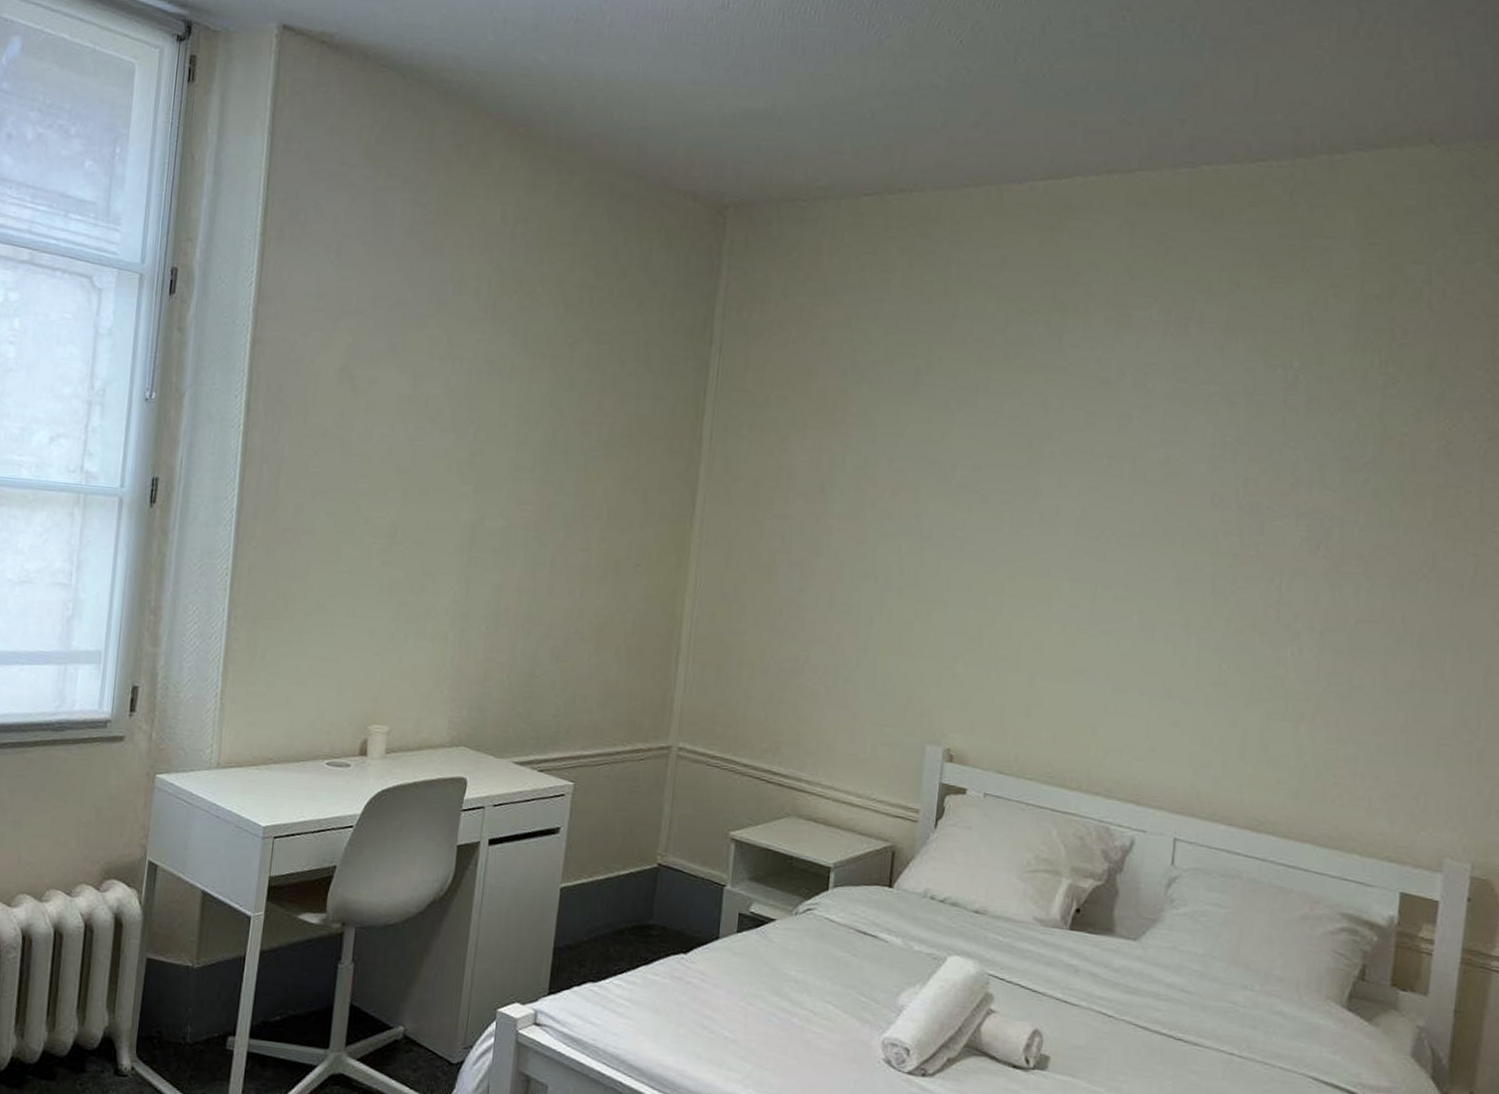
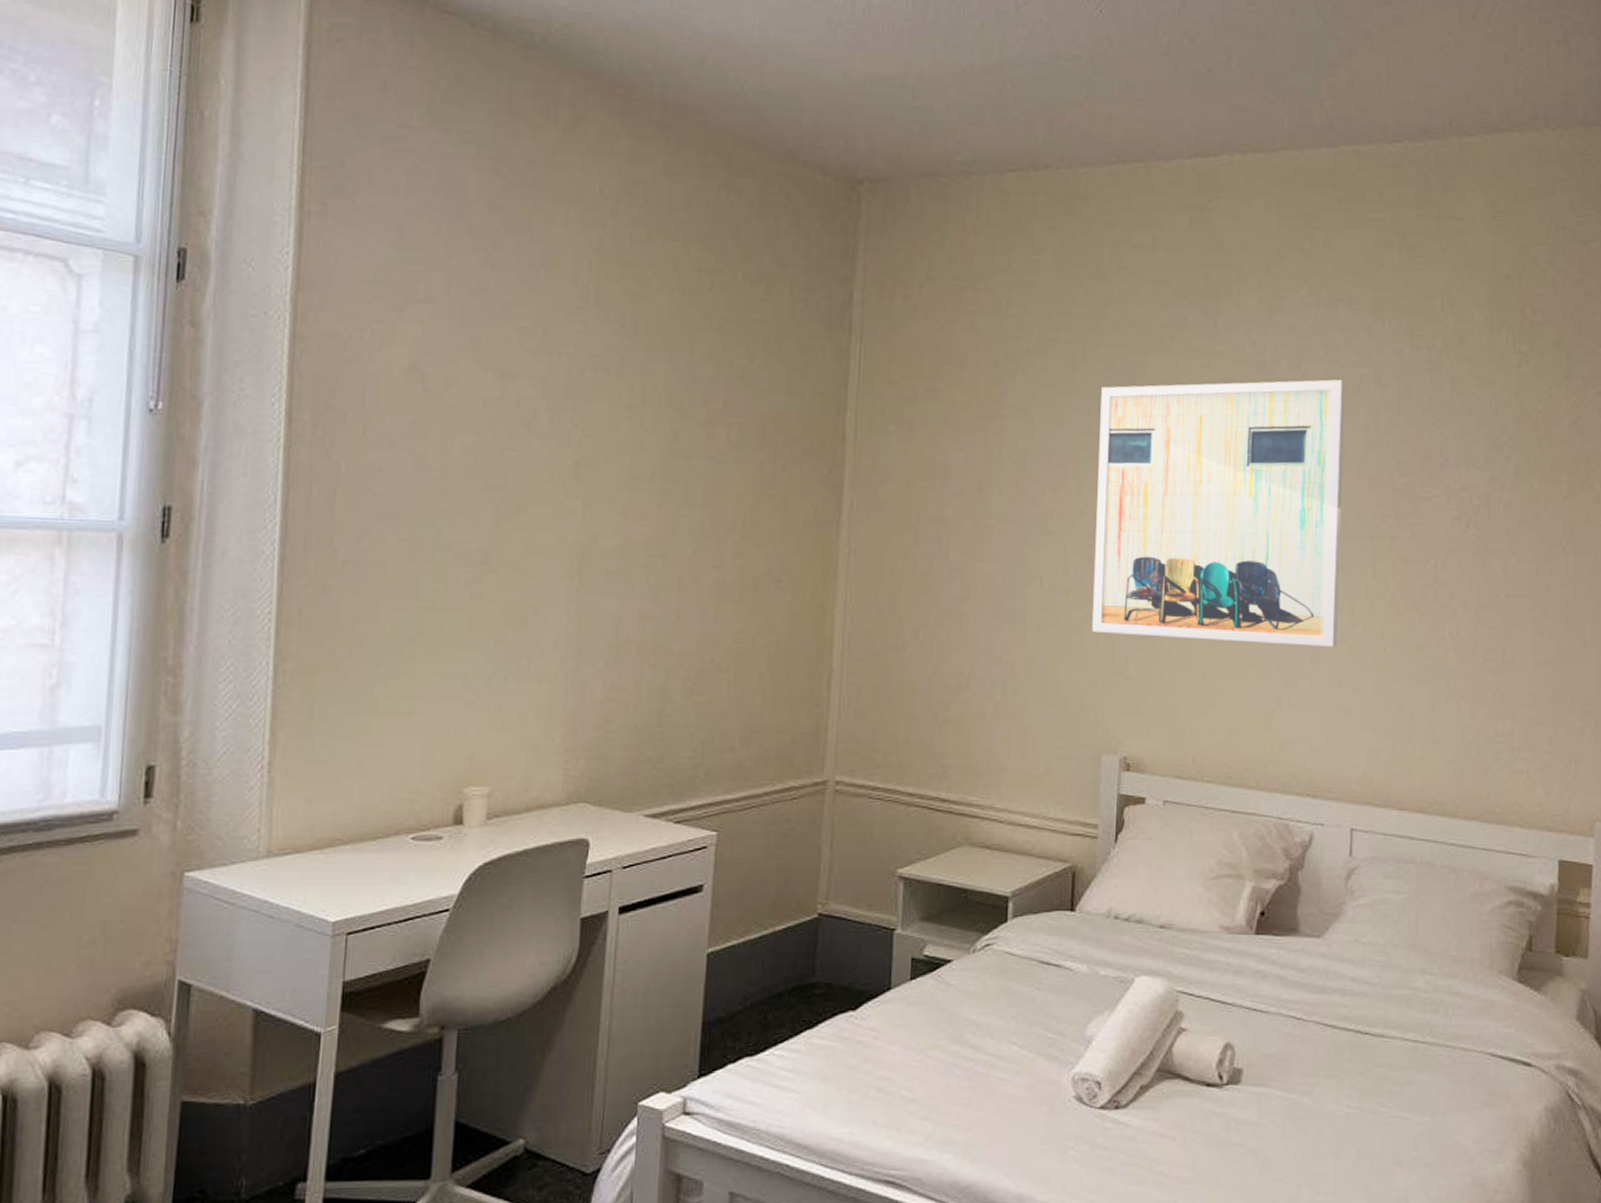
wall art: none [923,397,1193,660] -> present [1092,379,1346,647]

